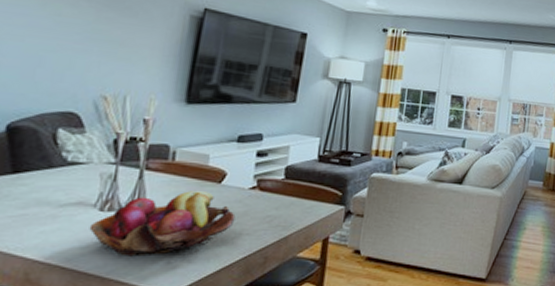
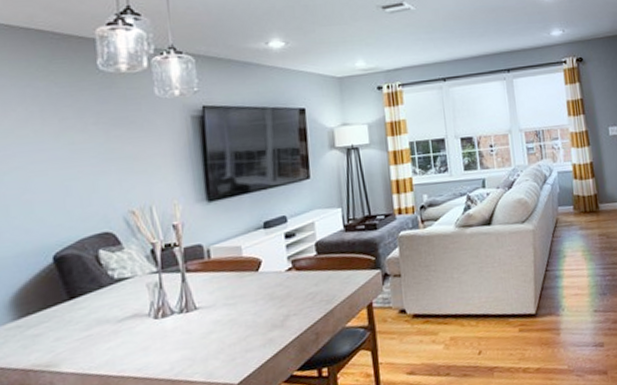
fruit basket: present [89,190,236,257] -> none [149,281,280,357]

